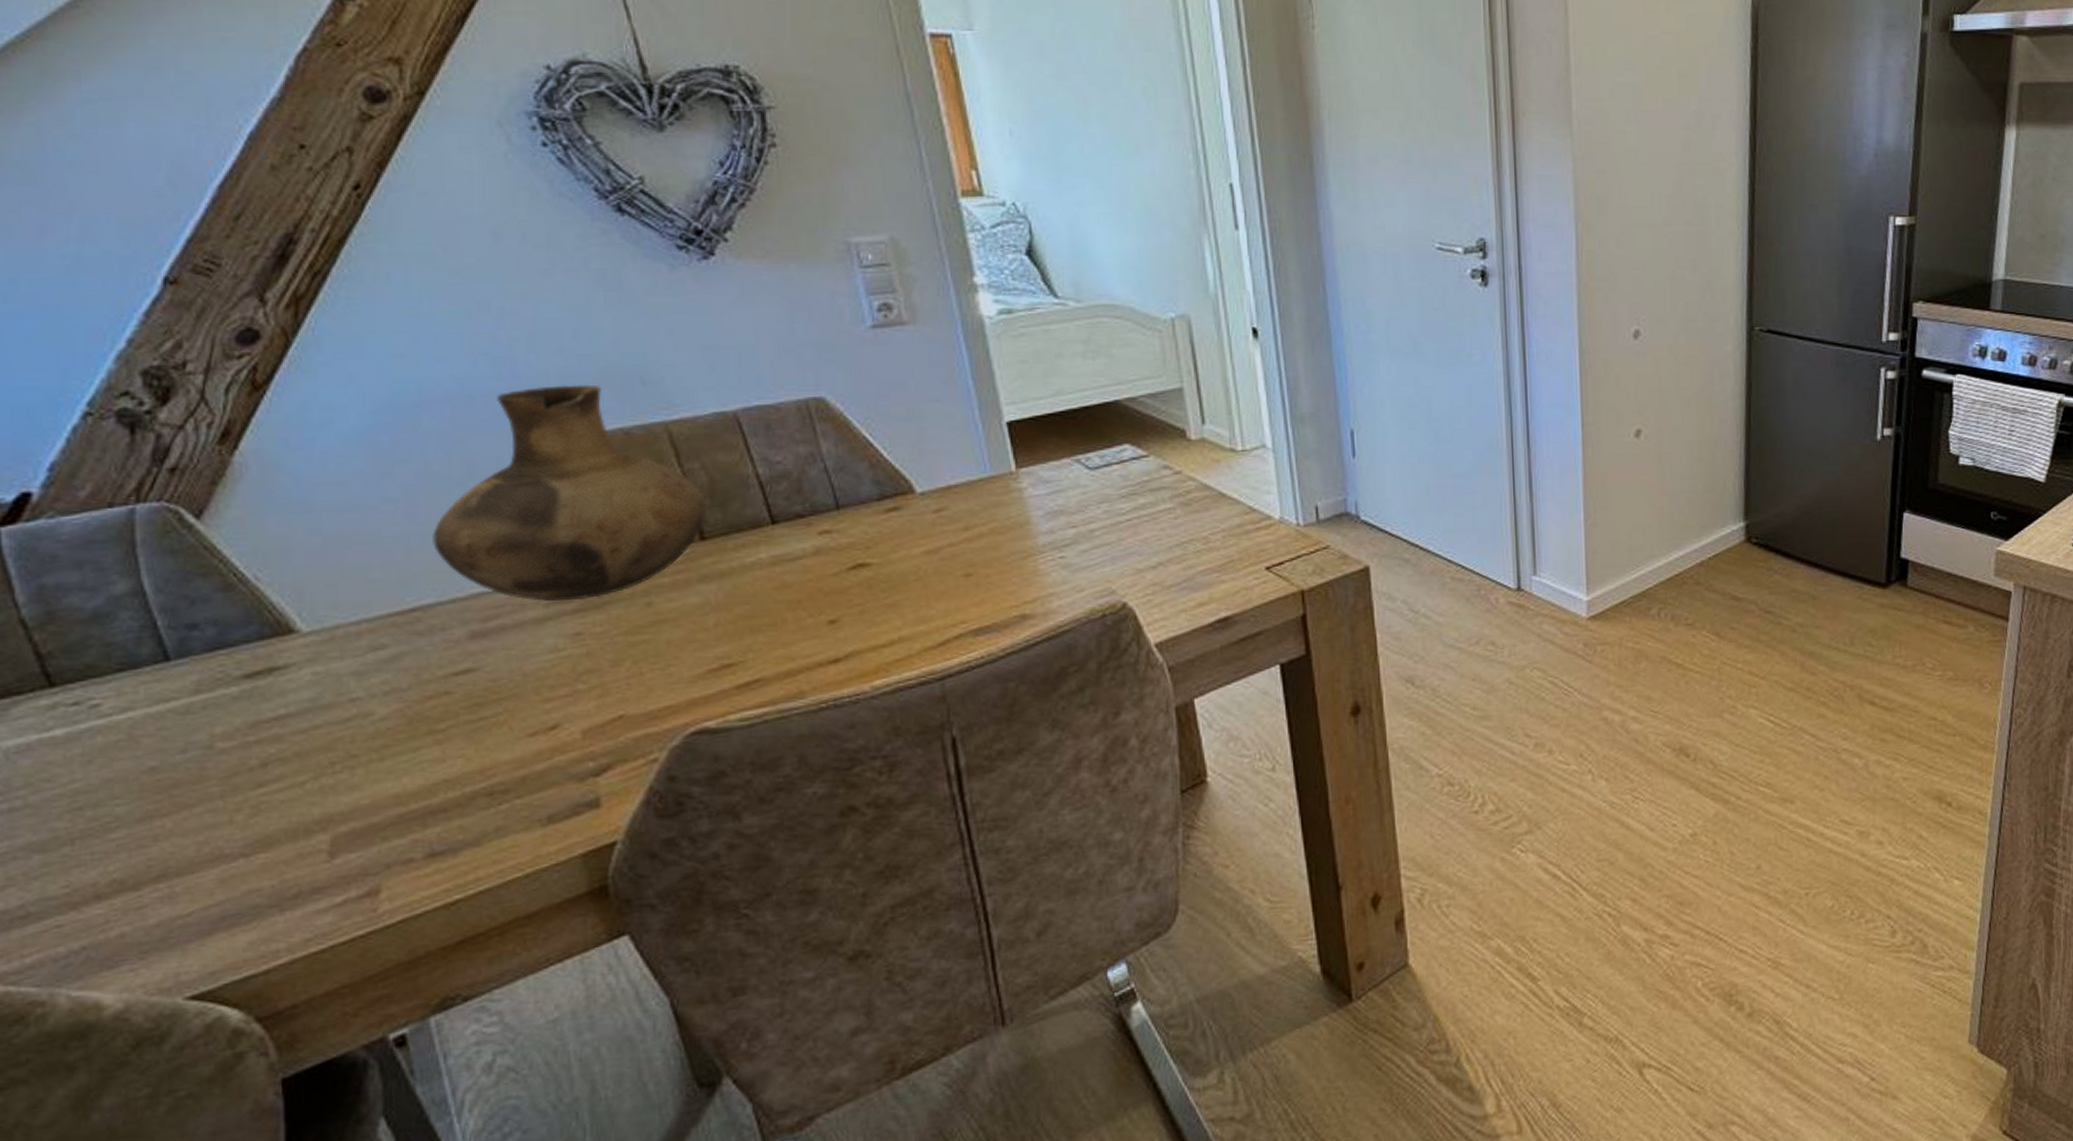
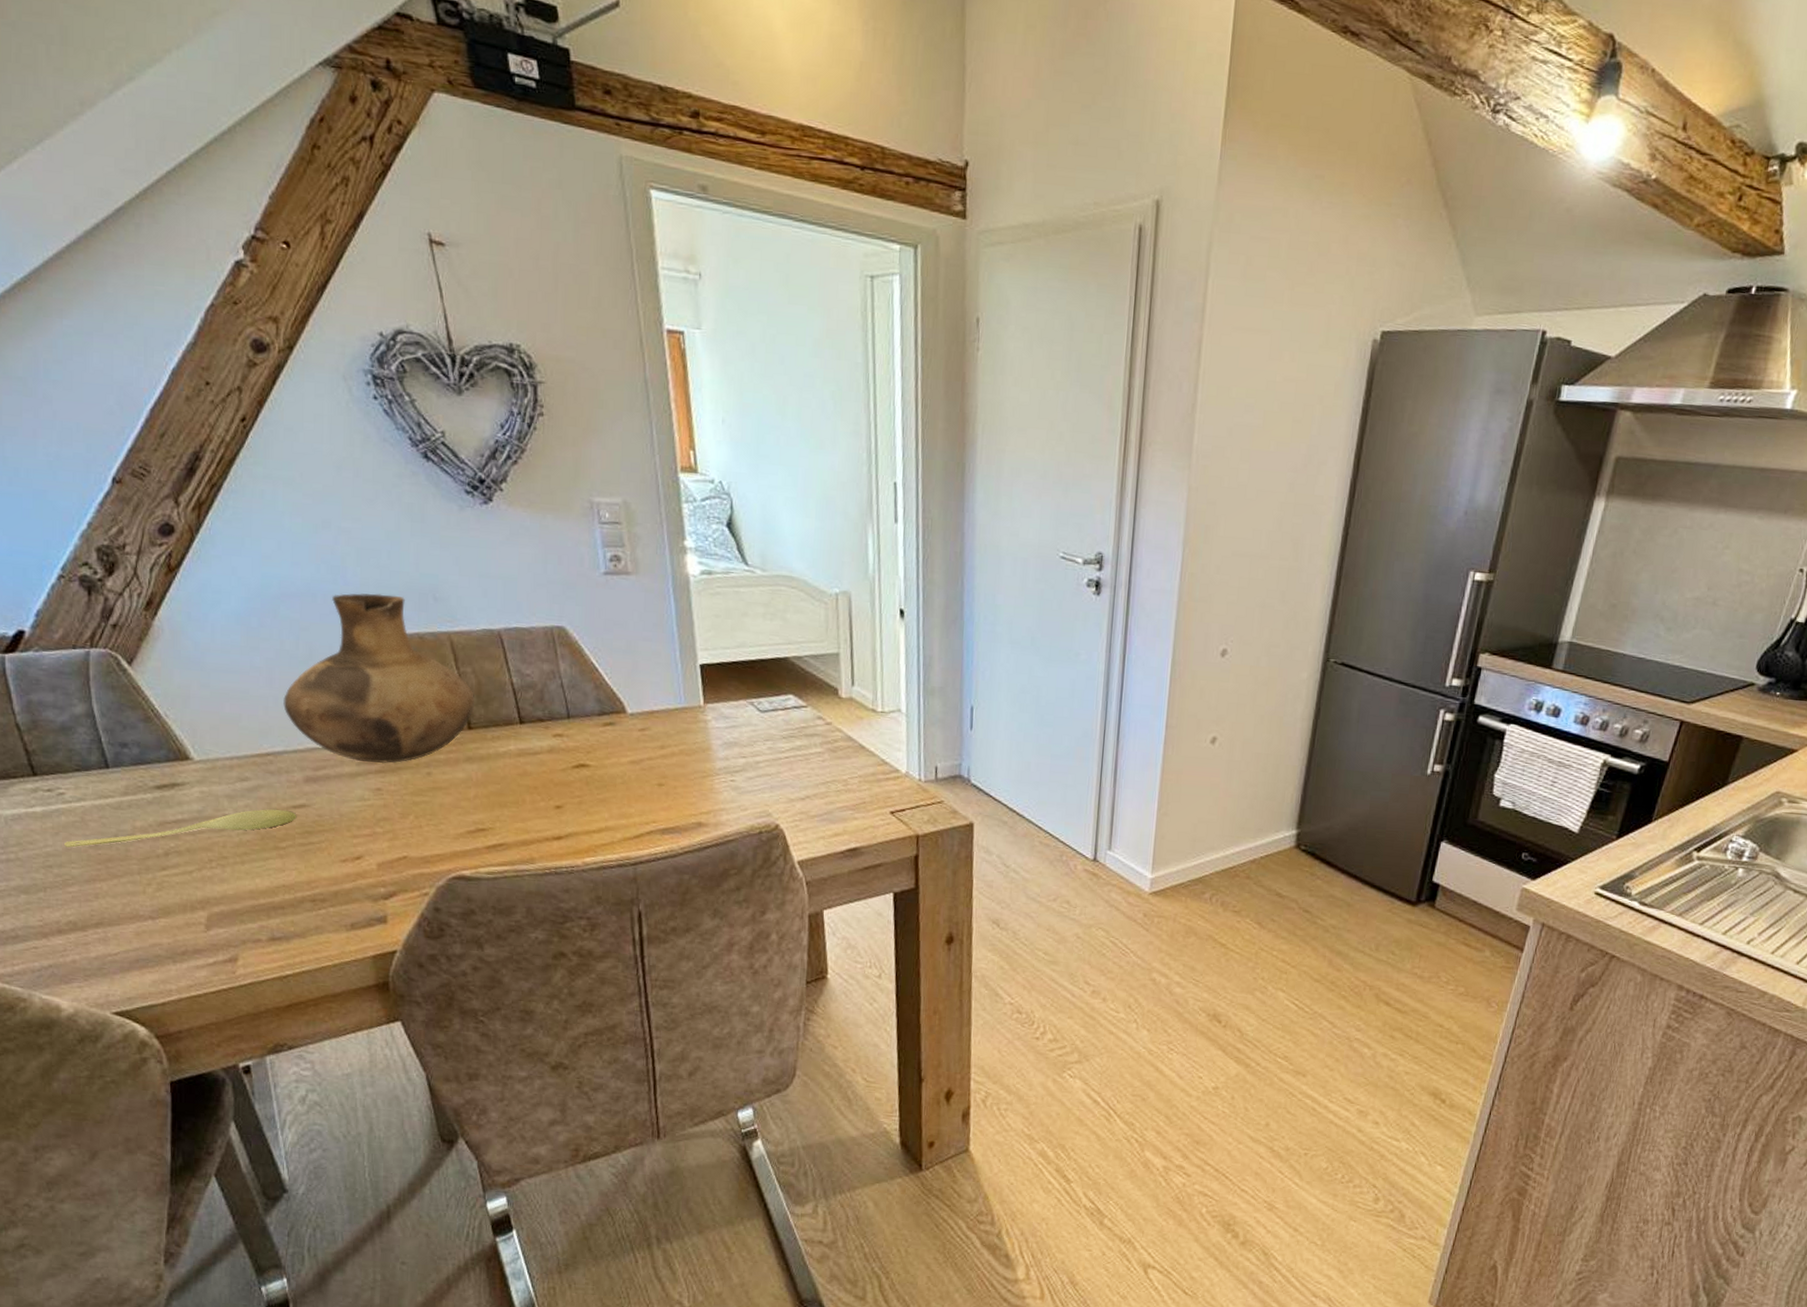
spoon: none [102,680,460,778] -> present [64,809,297,848]

